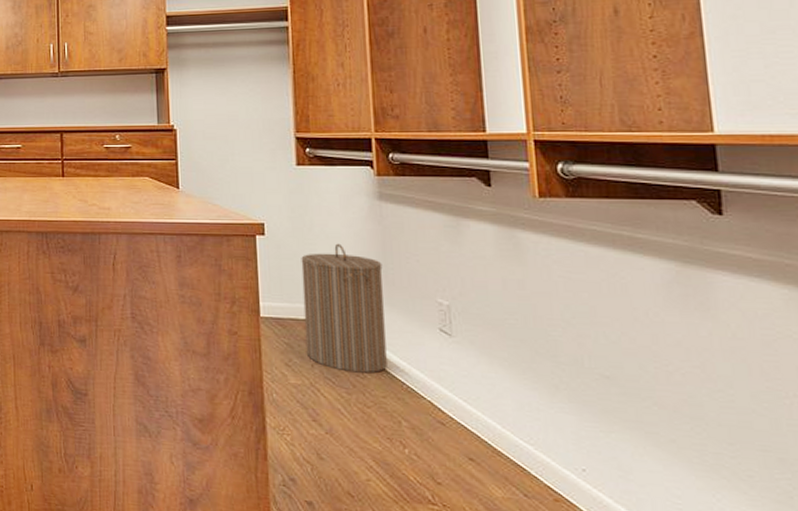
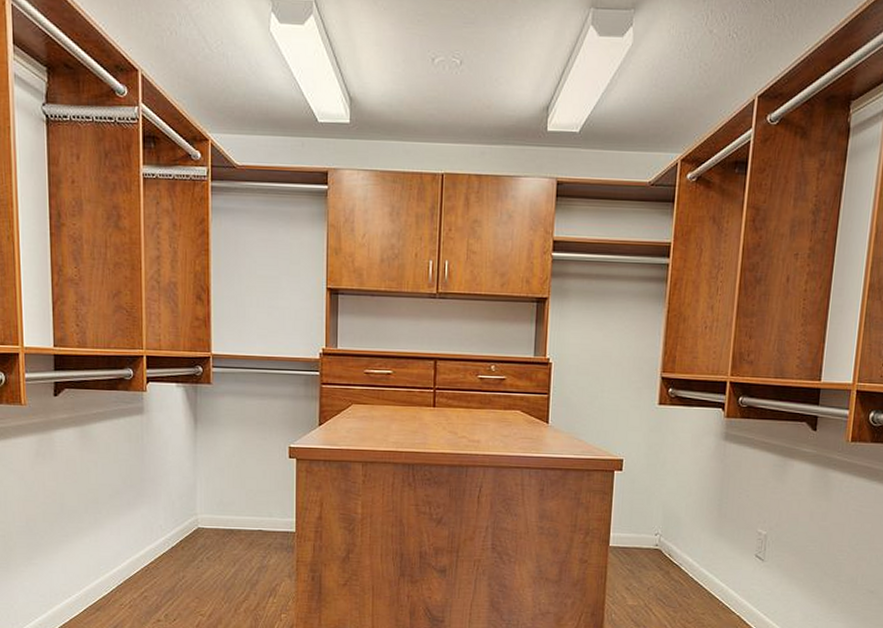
laundry hamper: present [301,243,387,373] -> none [644,479,719,594]

